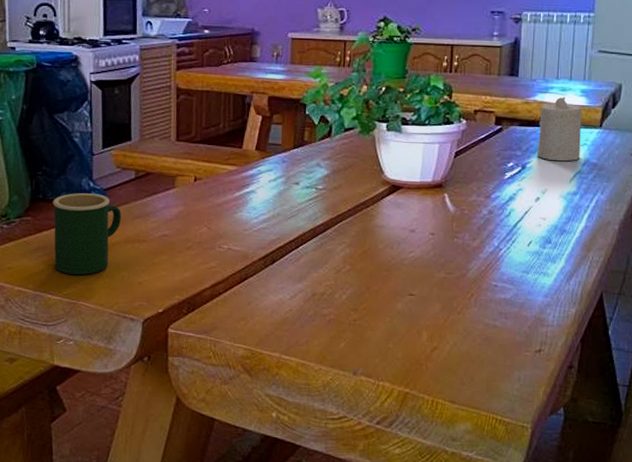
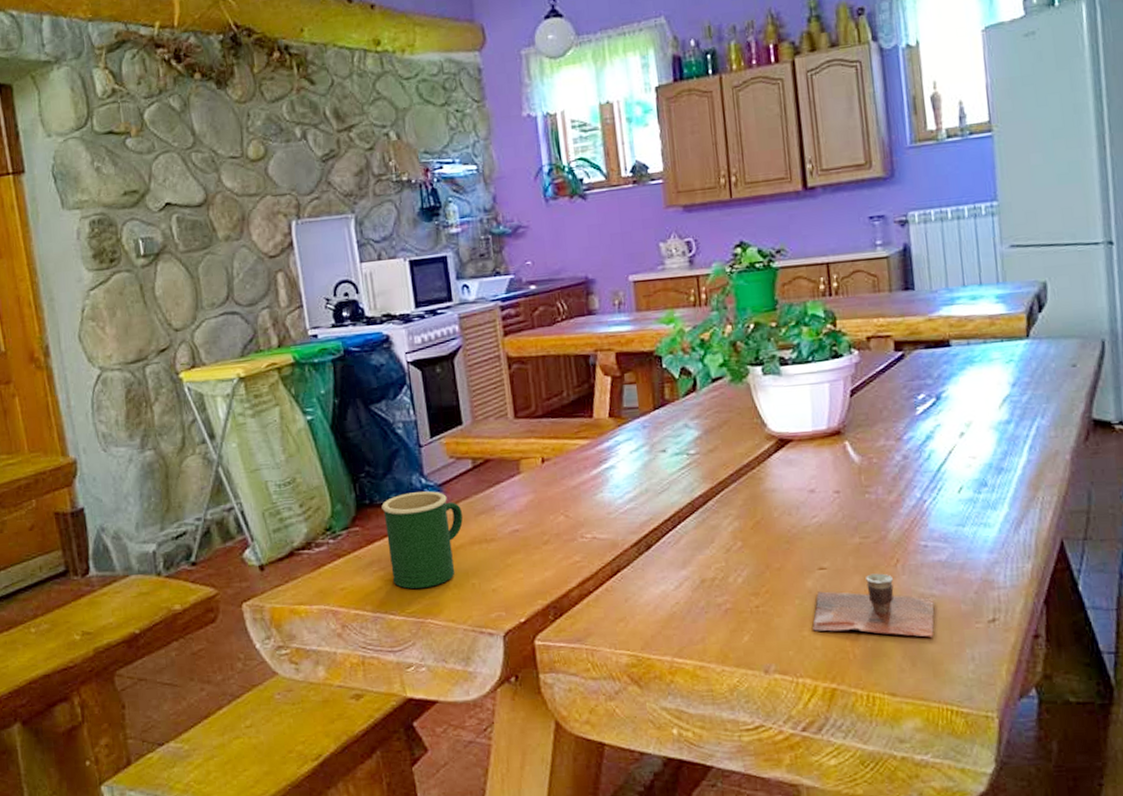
cup: none [397,303,496,359] -> present [812,573,935,638]
candle: present [537,96,582,162] -> none [948,306,1008,386]

